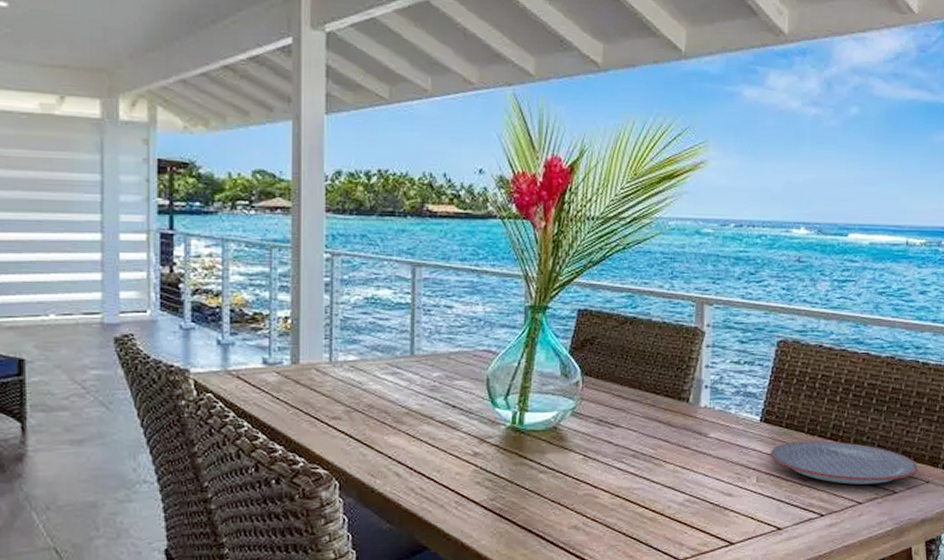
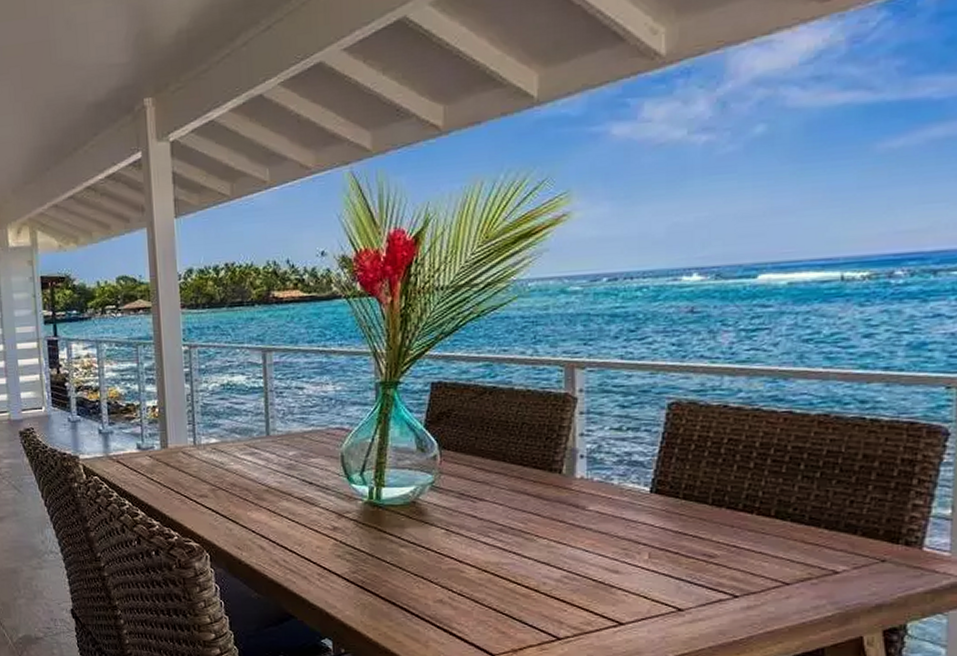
plate: present [770,441,919,485] -> none [665,513,869,562]

